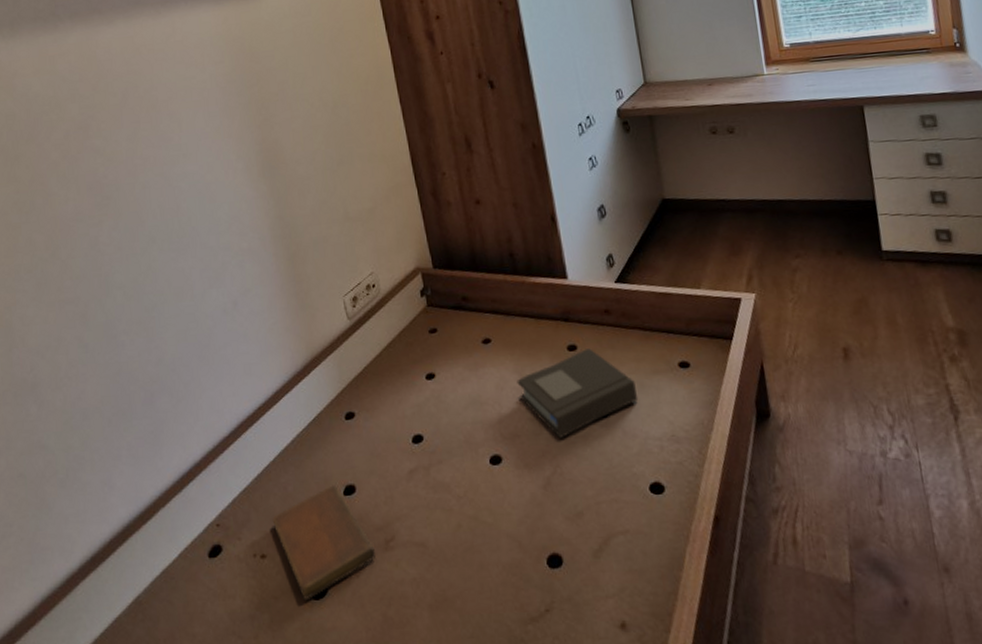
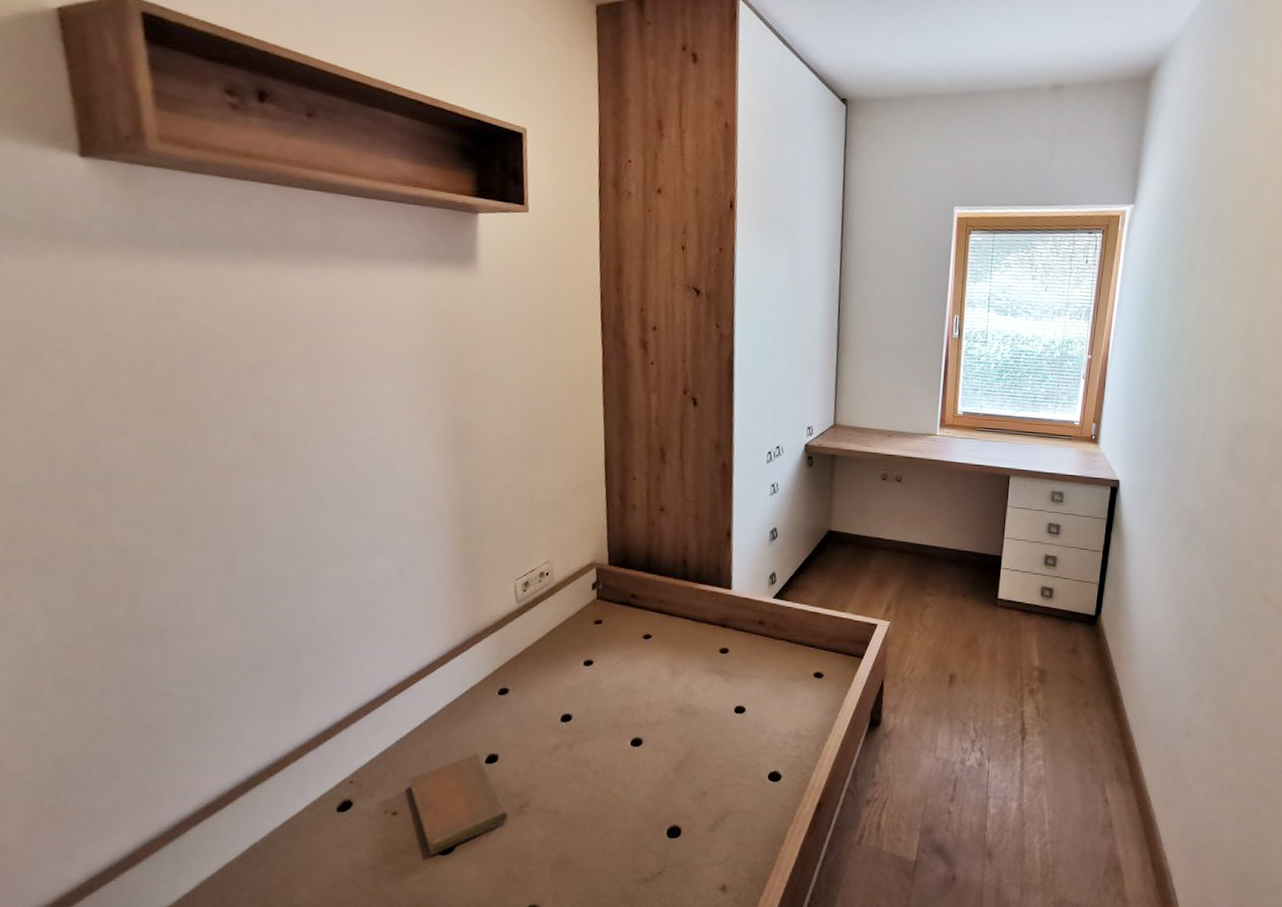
book: present [517,348,639,438] -> none [668,653,774,728]

